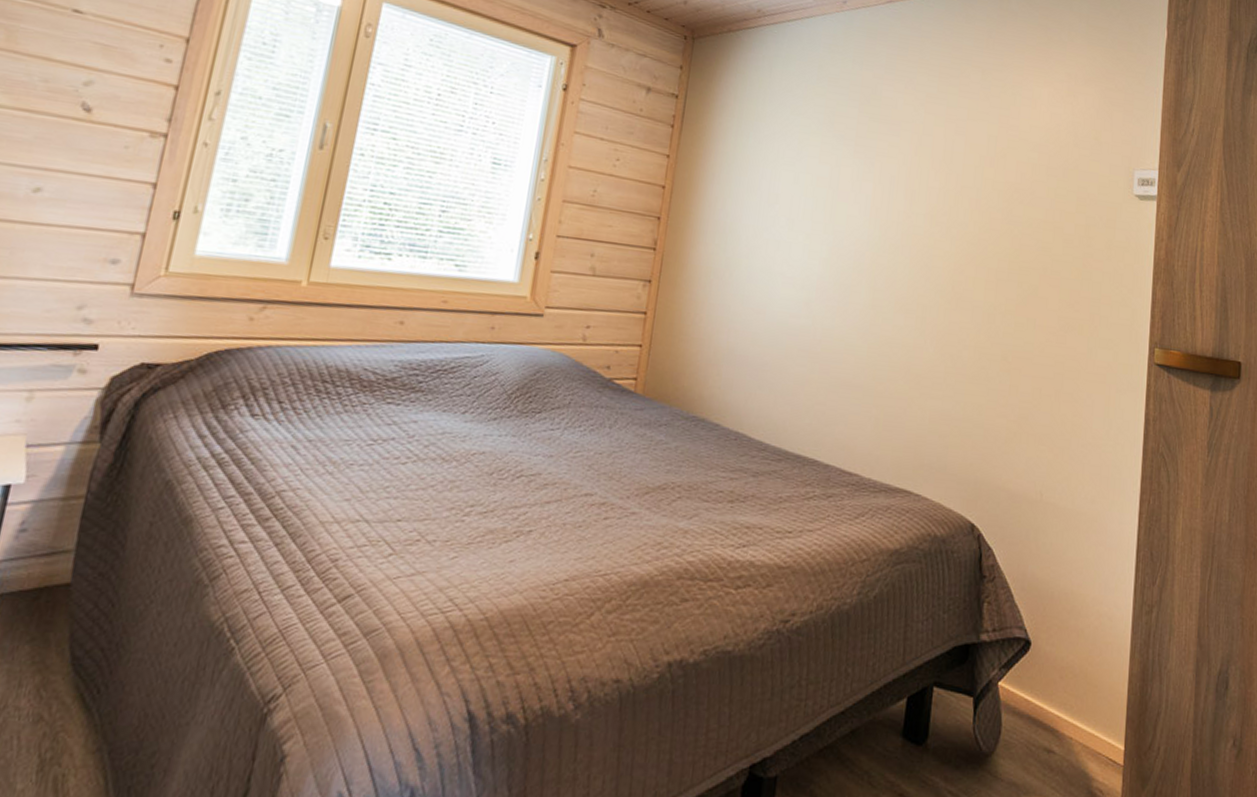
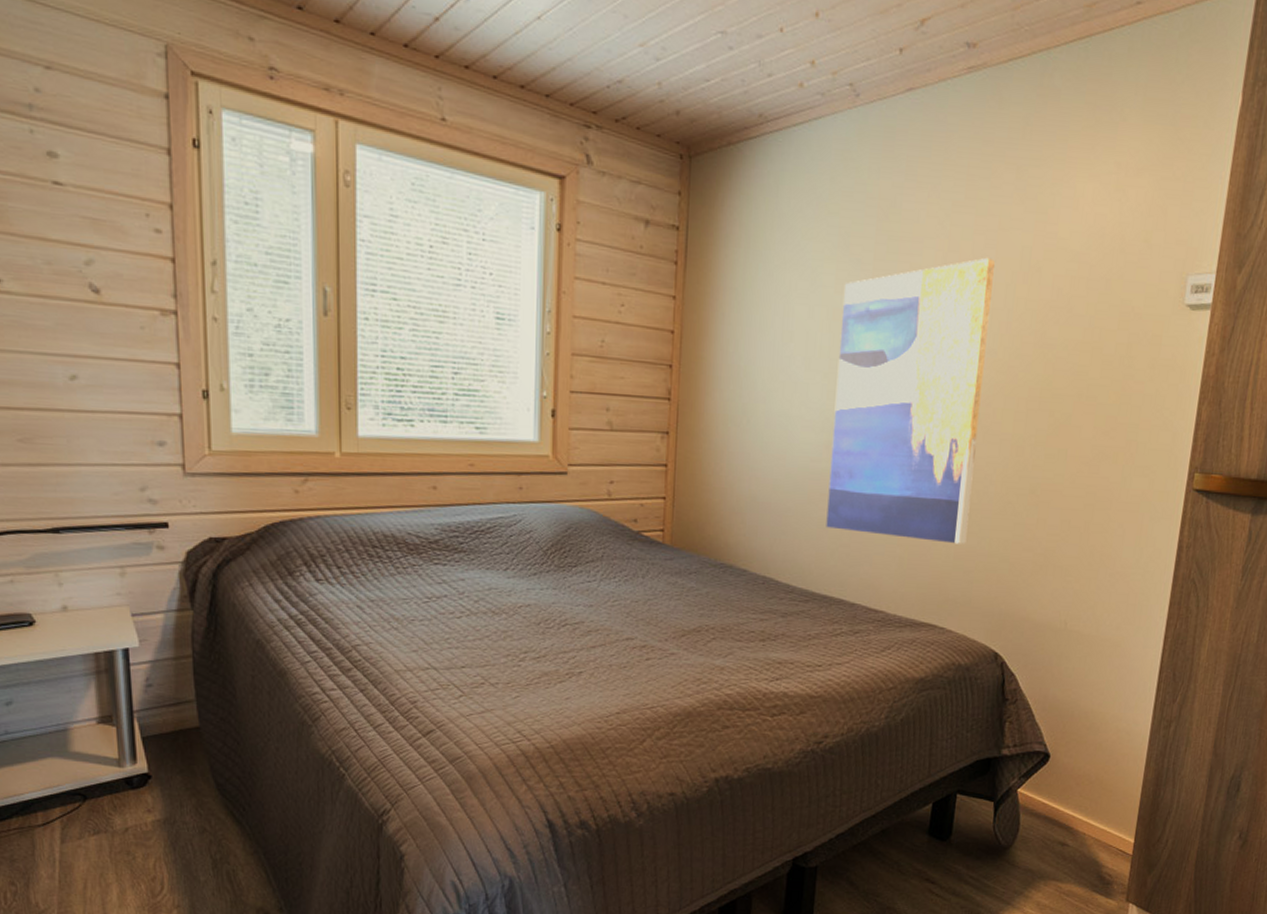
wall art: none [802,142,964,408] -> present [826,257,995,544]

